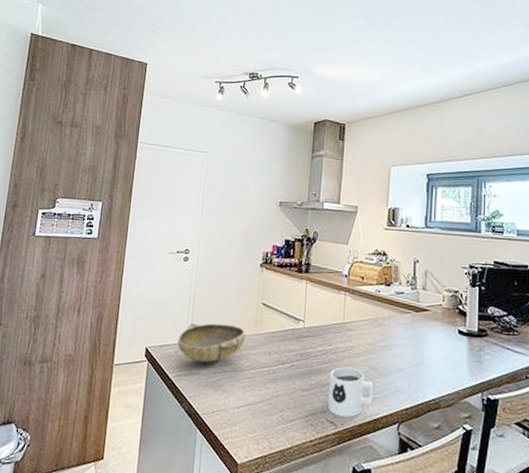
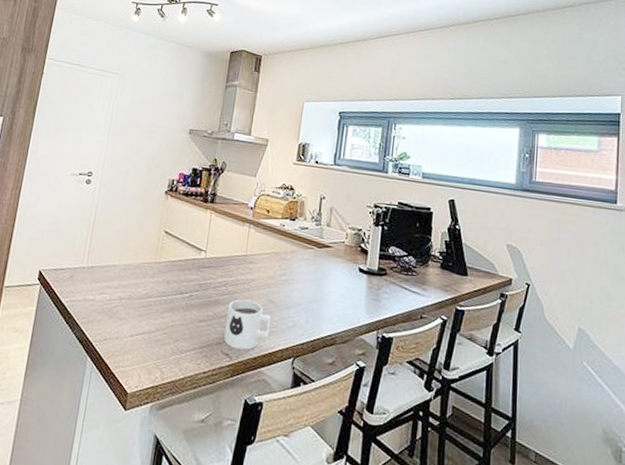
bowl: present [177,323,246,366] -> none [73,247,145,292]

